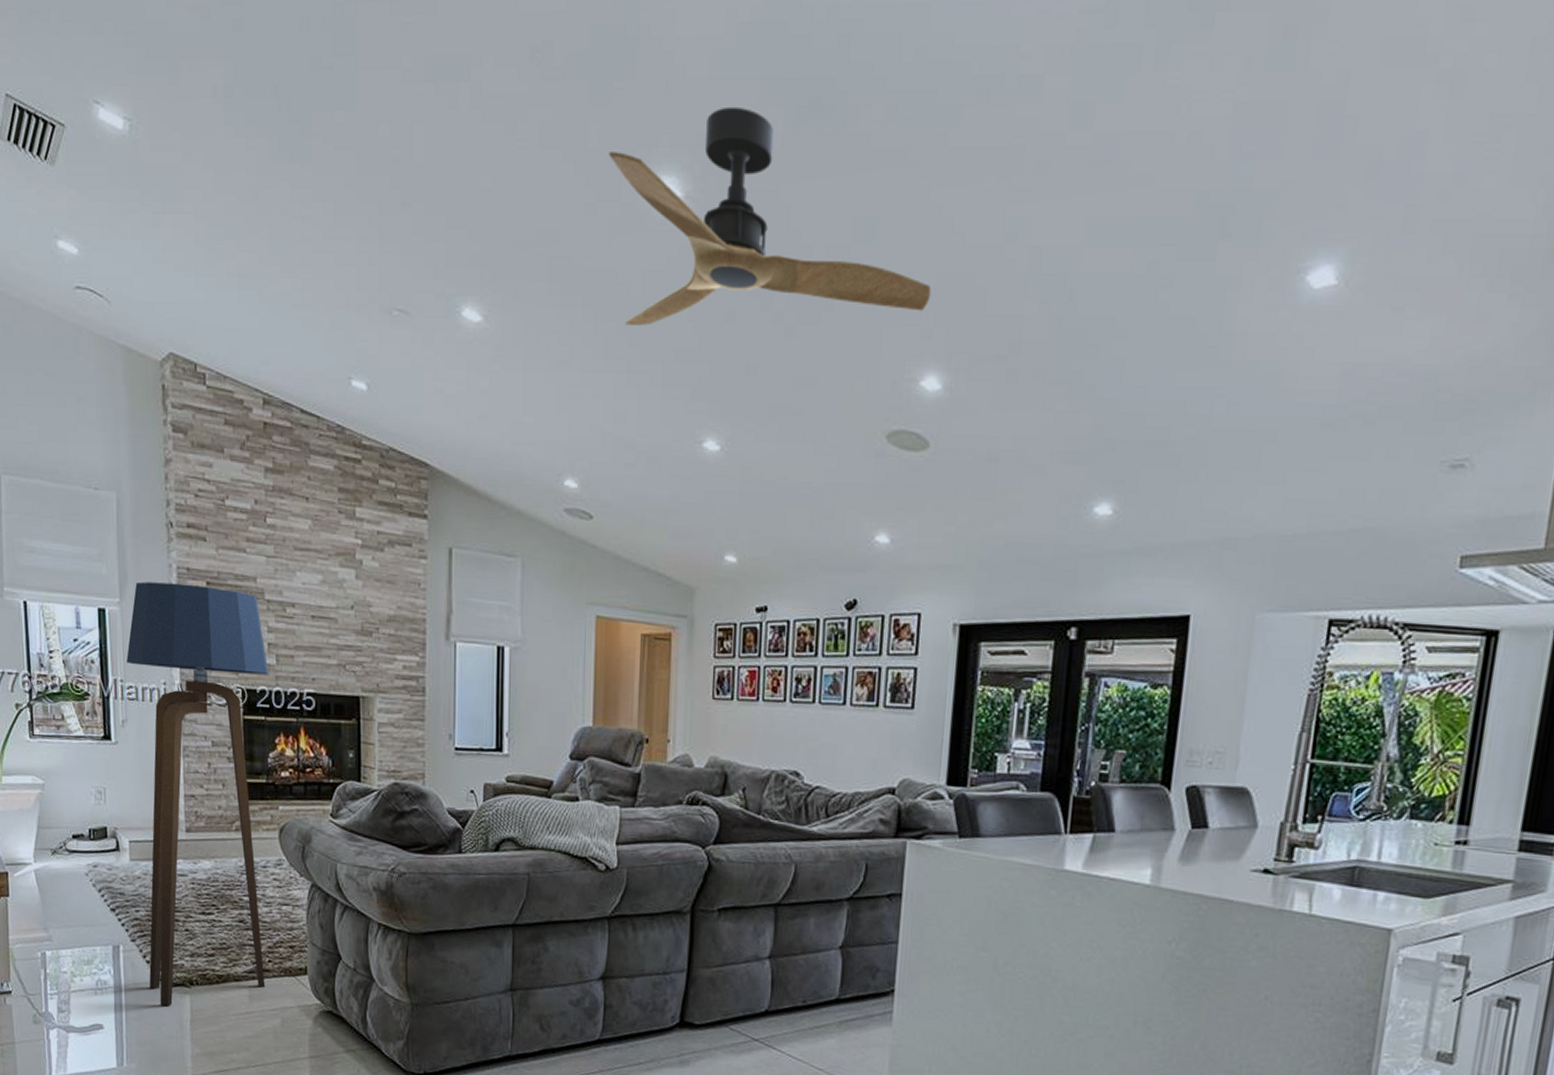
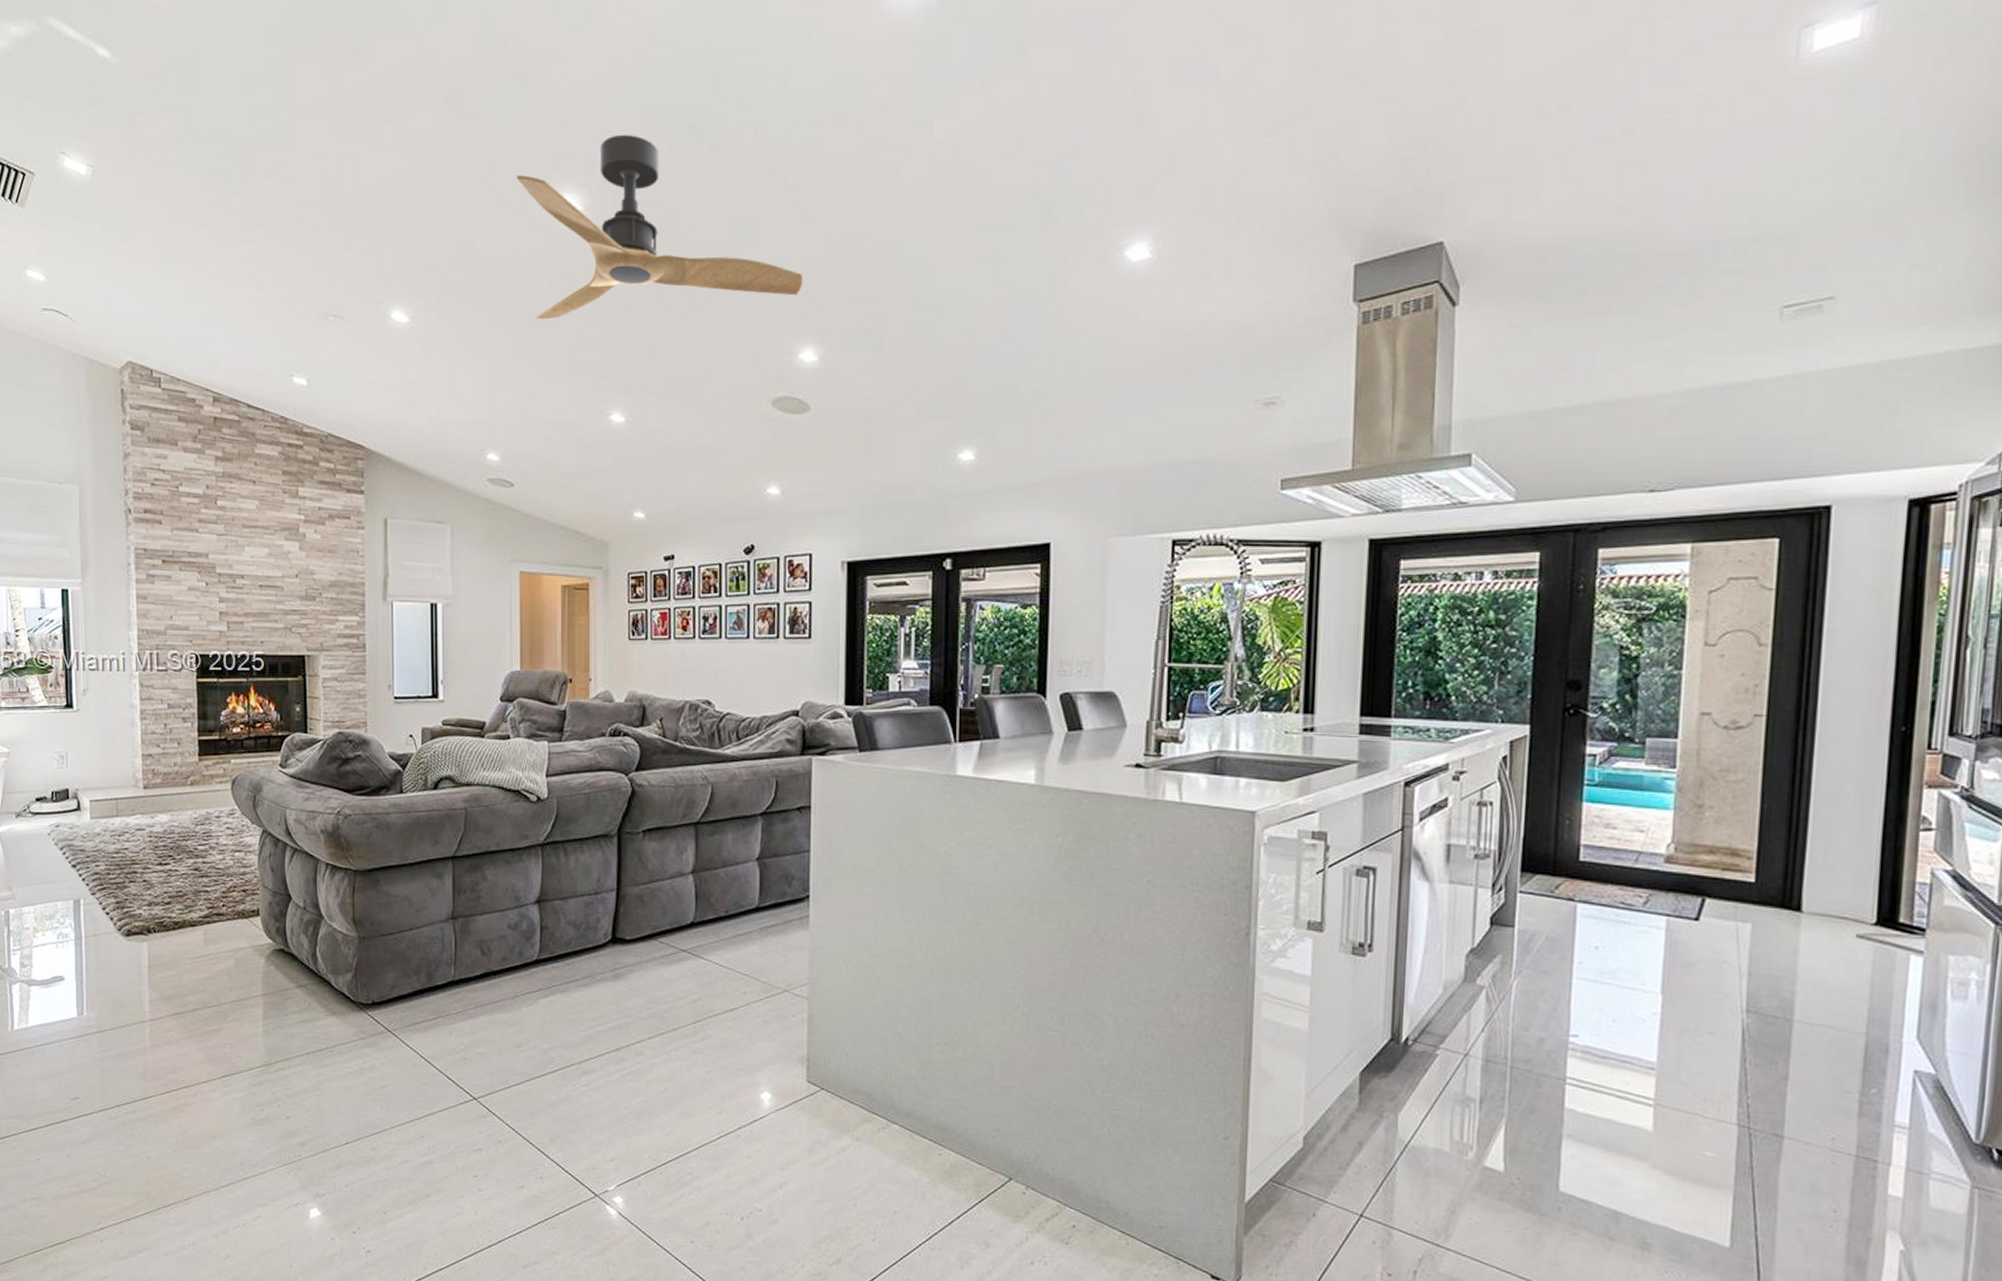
floor lamp: present [126,581,269,1006] -> none [88,563,221,954]

